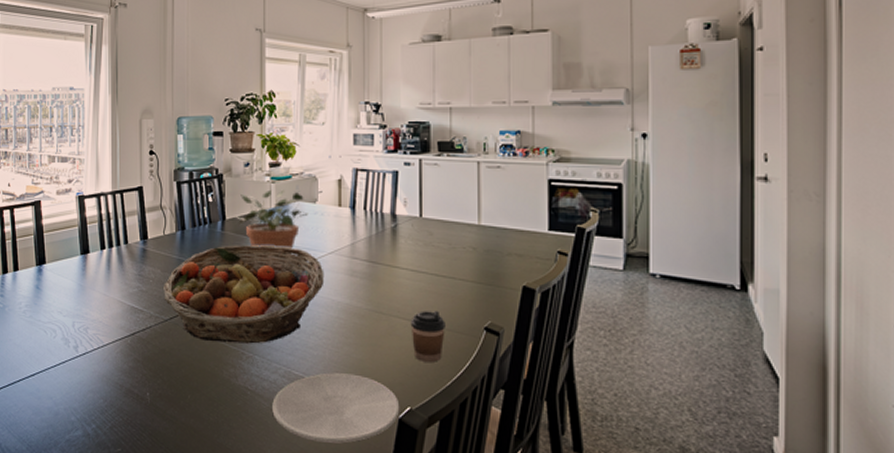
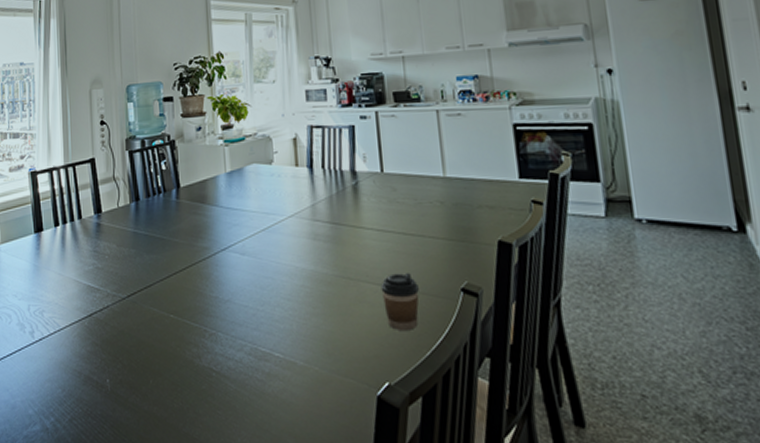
fruit basket: present [164,245,324,344] -> none [120,211,286,320]
potted plant: present [234,189,308,258] -> none [188,153,265,226]
plate: present [272,373,400,443] -> none [239,347,378,427]

